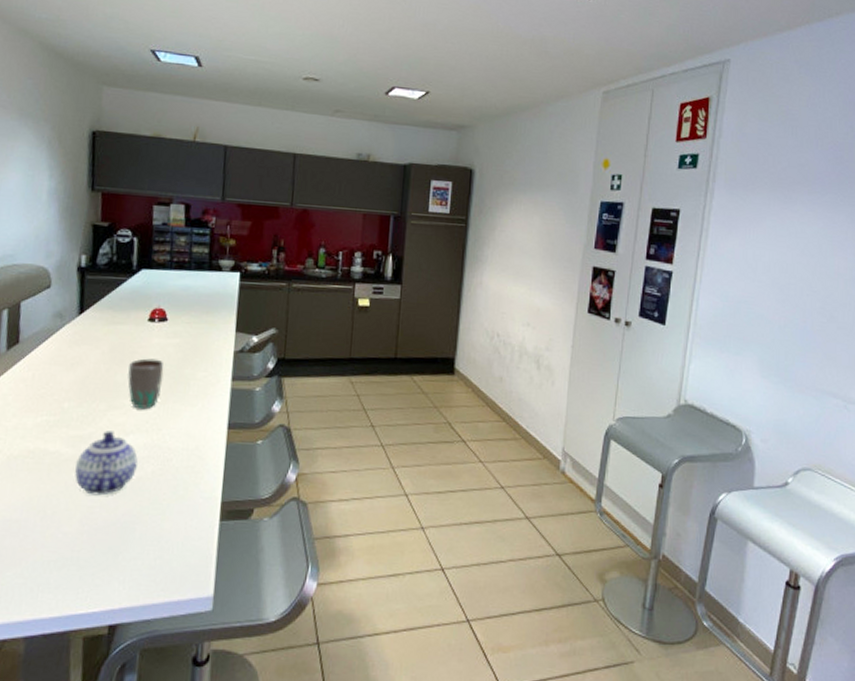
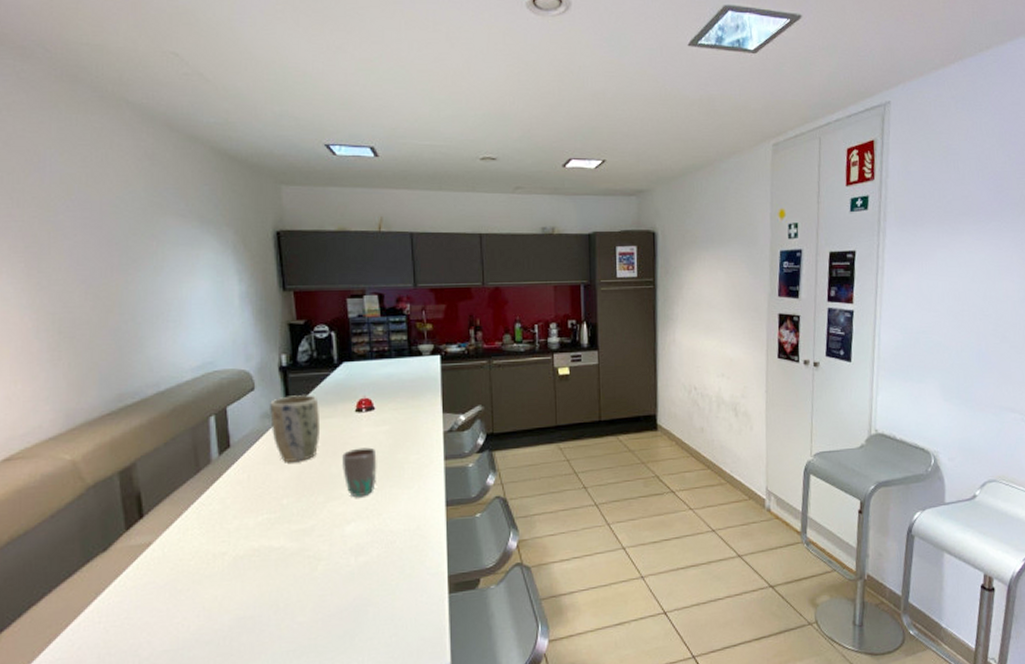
plant pot: none [62,297,113,366] -> present [270,395,321,462]
teapot: present [75,431,138,496] -> none [302,521,362,584]

